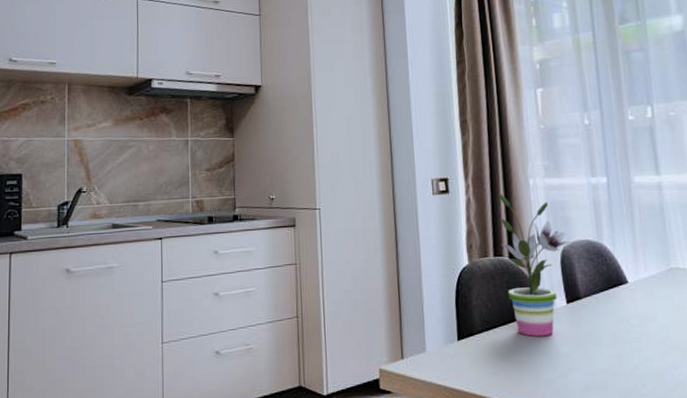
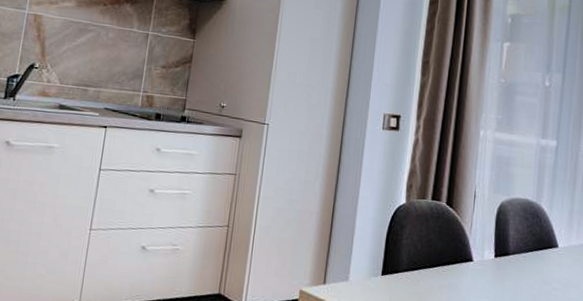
potted plant: present [497,193,573,336] -> none [438,139,511,285]

